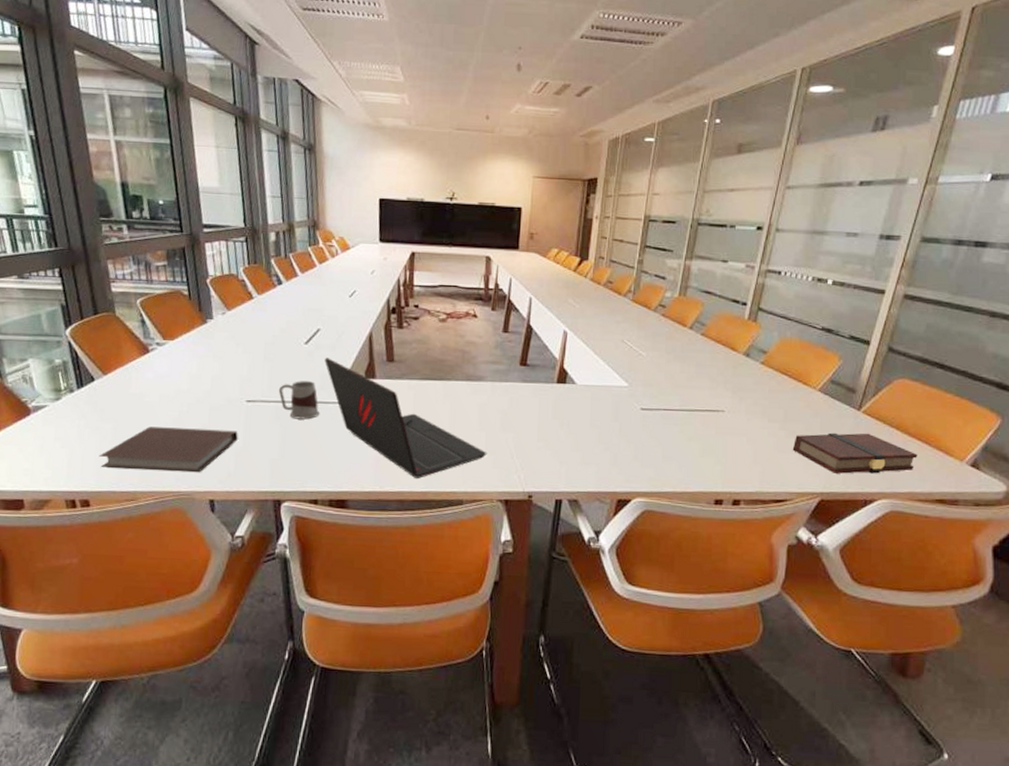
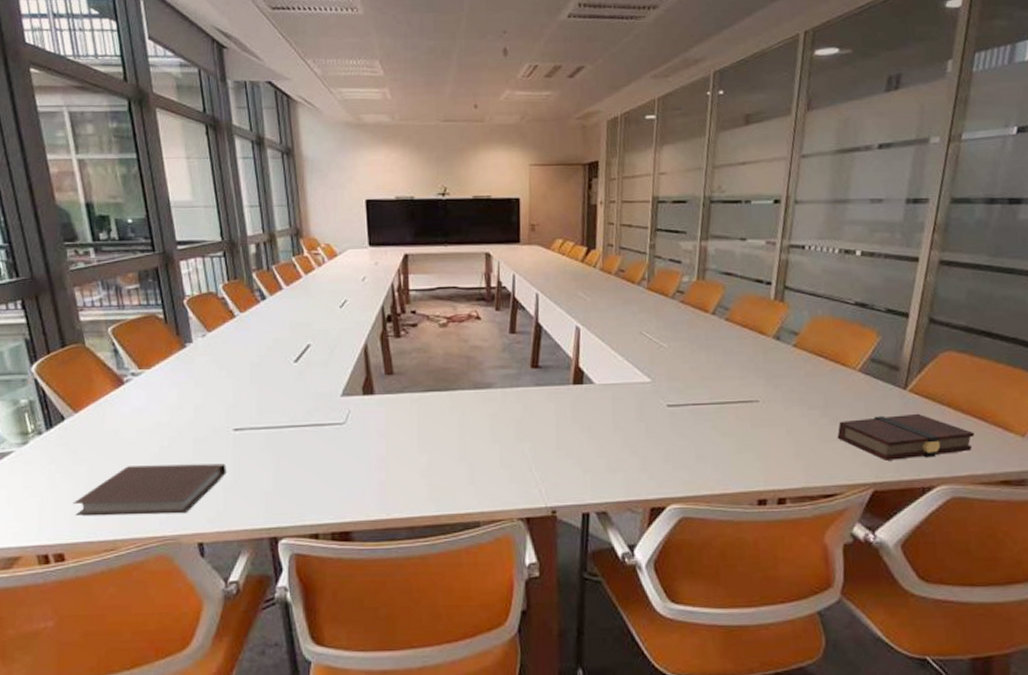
mug: present [278,381,320,420] -> none [268,402,316,446]
laptop: present [324,358,487,478] -> none [317,375,503,501]

